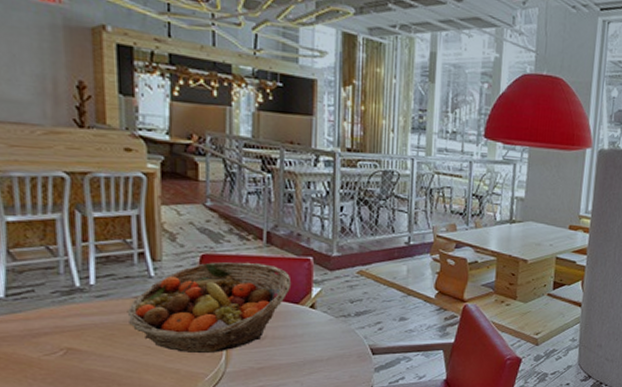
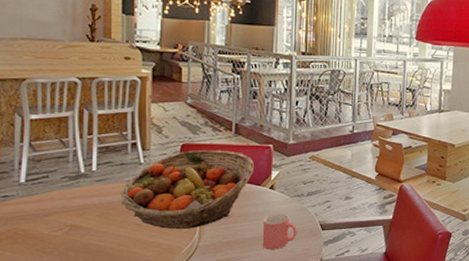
mug: none [302,335,344,376] -> present [262,213,297,250]

